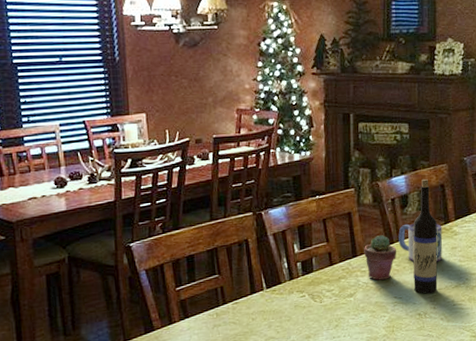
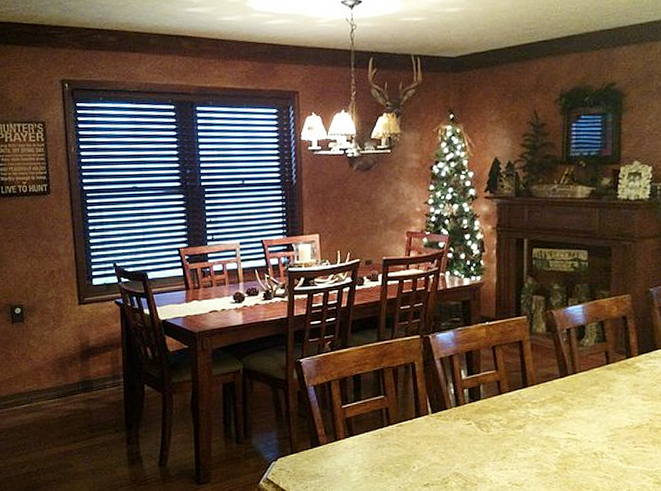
potted succulent: present [364,235,397,280] -> none [535,366,572,414]
mug: present [398,224,443,262] -> none [574,357,624,399]
wine bottle: present [413,179,438,294] -> none [589,309,618,432]

